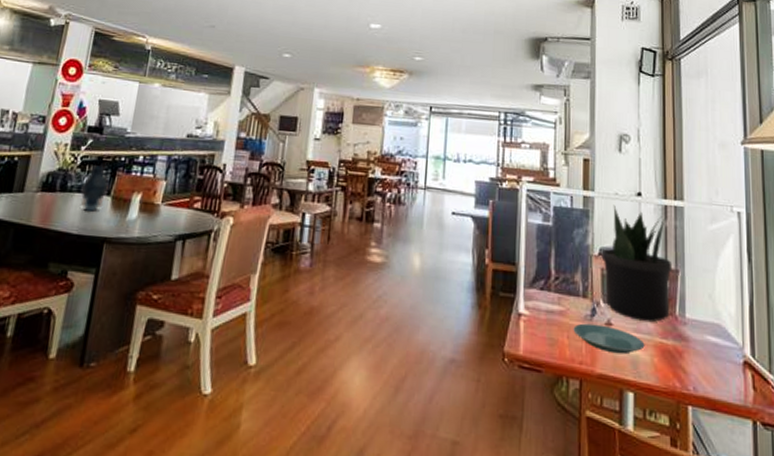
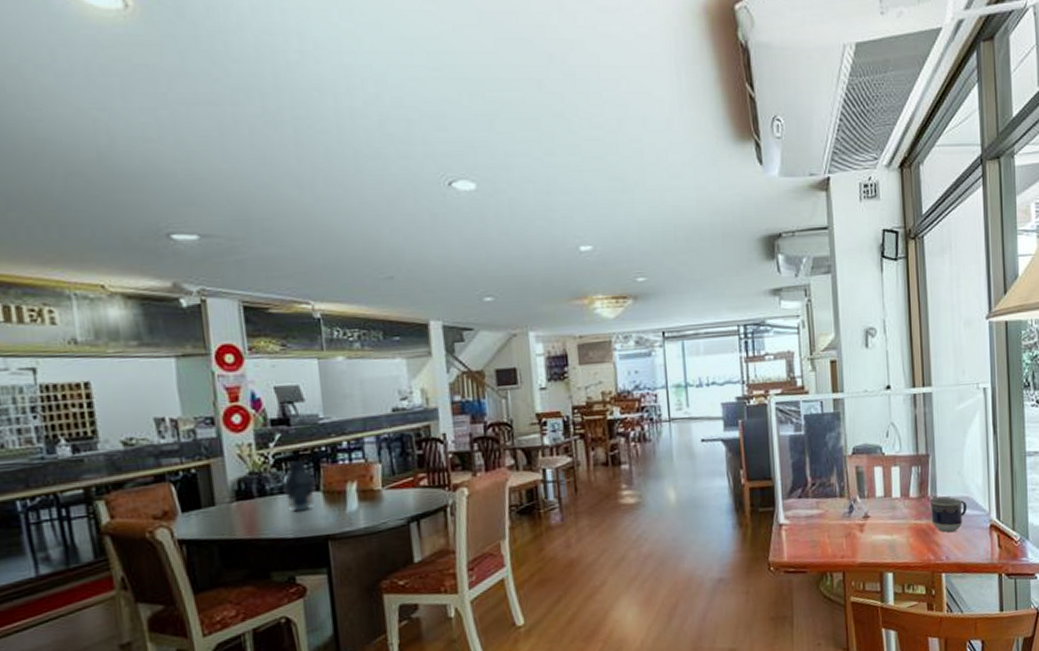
plate: present [573,323,645,355] -> none [833,518,901,543]
planter: present [601,204,673,321] -> none [855,402,924,507]
cup: none [677,318,718,361] -> present [929,496,967,533]

